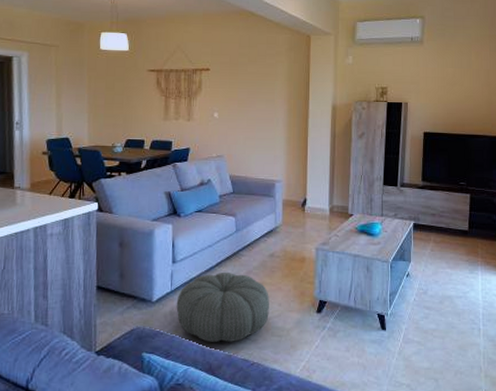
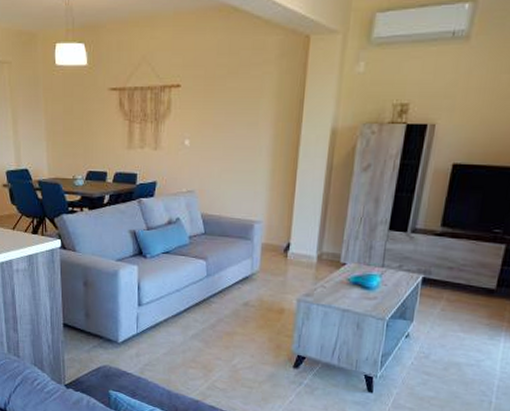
pouf: present [176,271,269,343] -> none [142,318,241,389]

